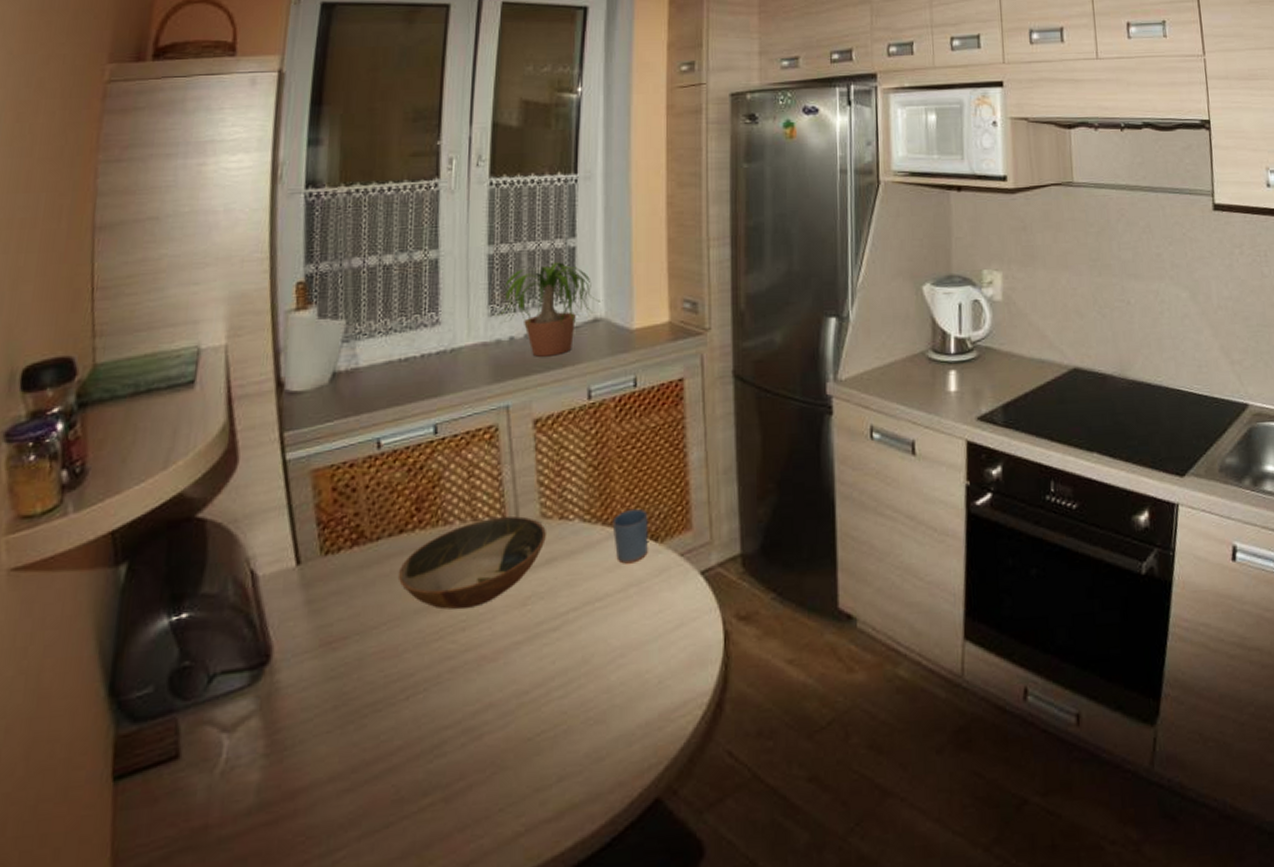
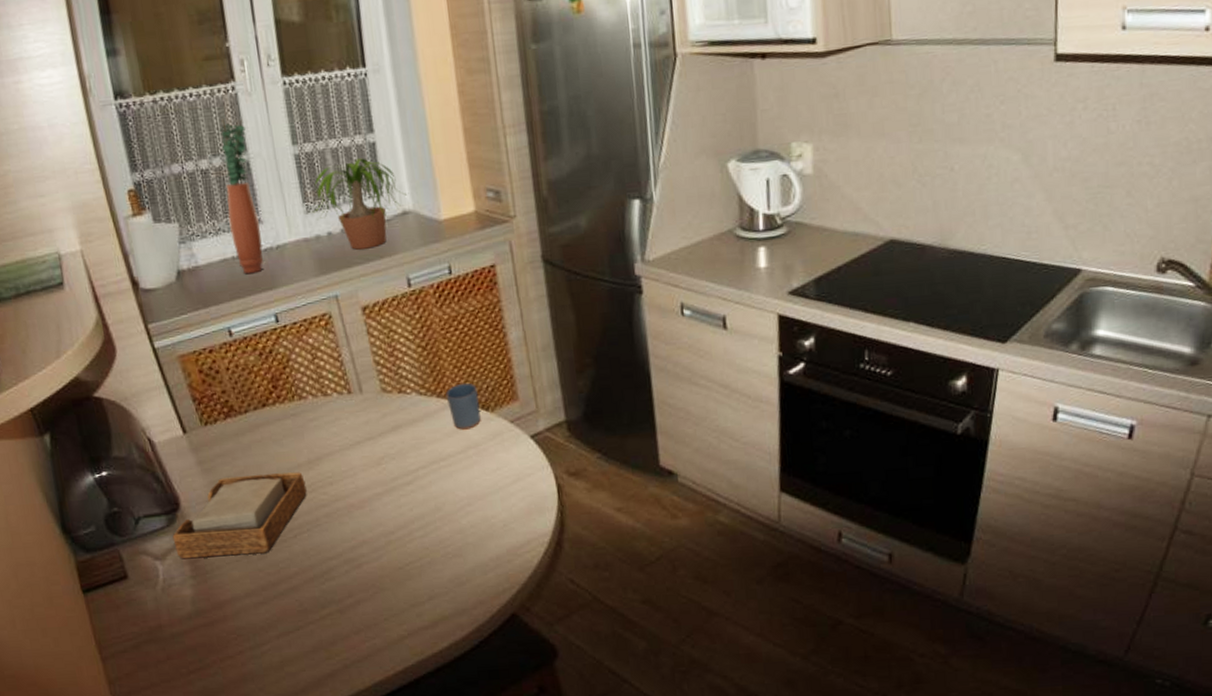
napkin holder: none [251,614,433,731] -> present [172,472,307,559]
bowl: present [397,516,546,610] -> none [268,391,389,468]
vase: none [402,214,441,379] -> present [219,118,263,275]

